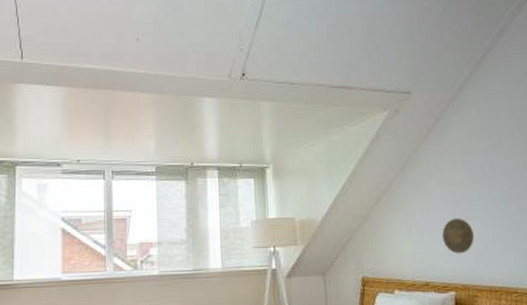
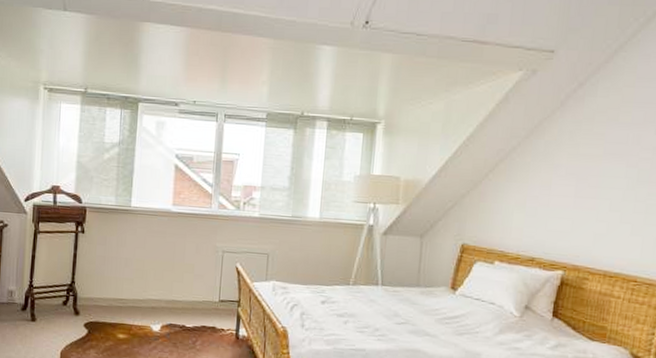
decorative plate: present [442,219,474,254] -> none [560,195,598,233]

